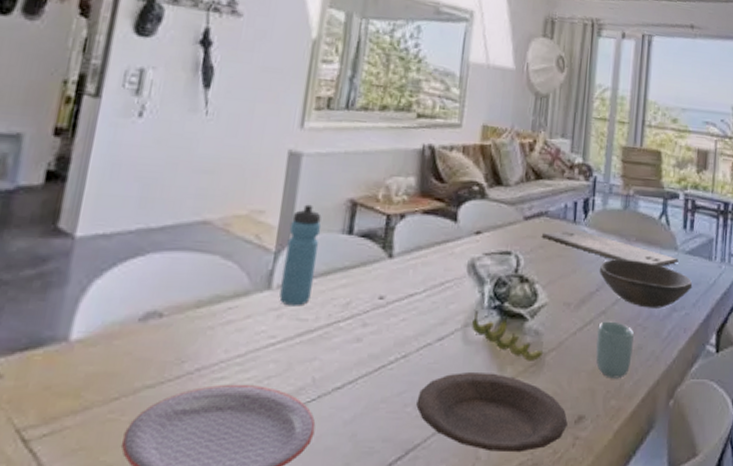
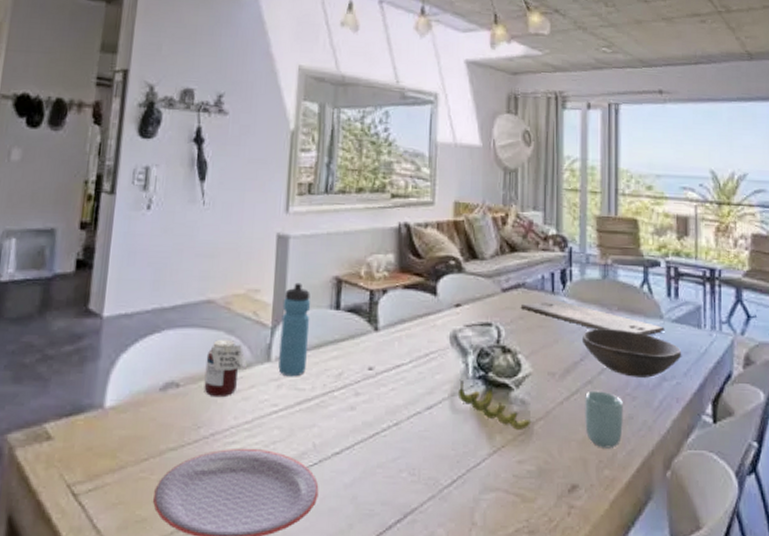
jar: none [191,264,244,329] -> present [204,339,247,398]
plate: present [416,373,568,453] -> none [411,440,561,520]

